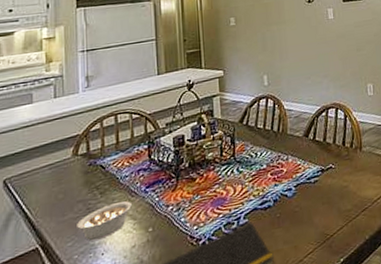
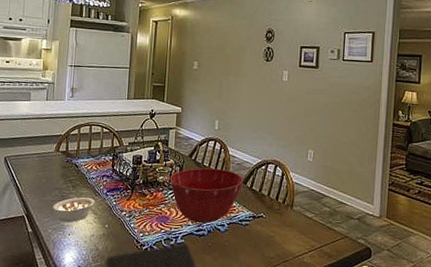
mixing bowl: none [220,126,305,196] -> present [169,168,243,224]

